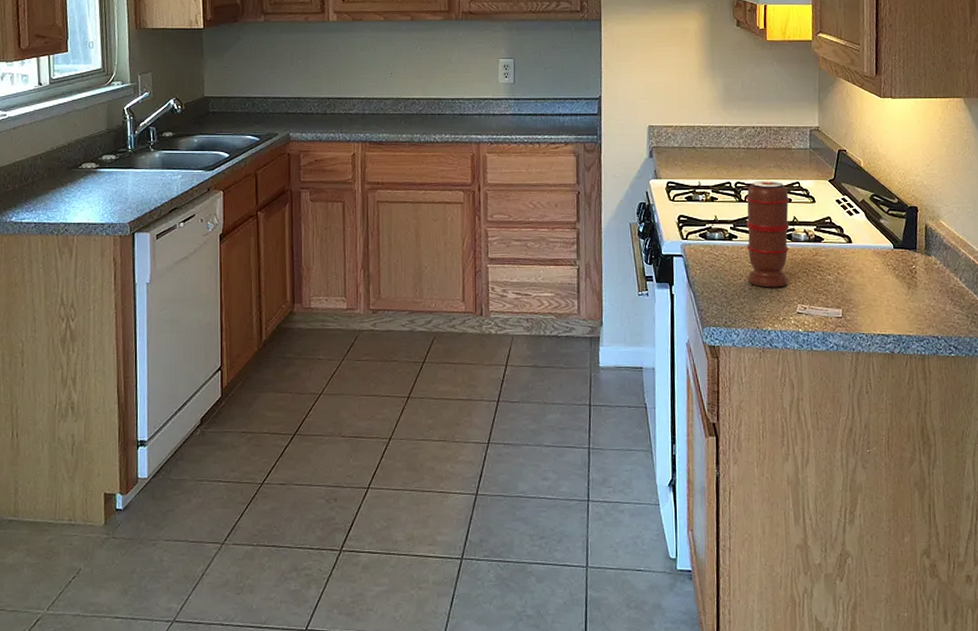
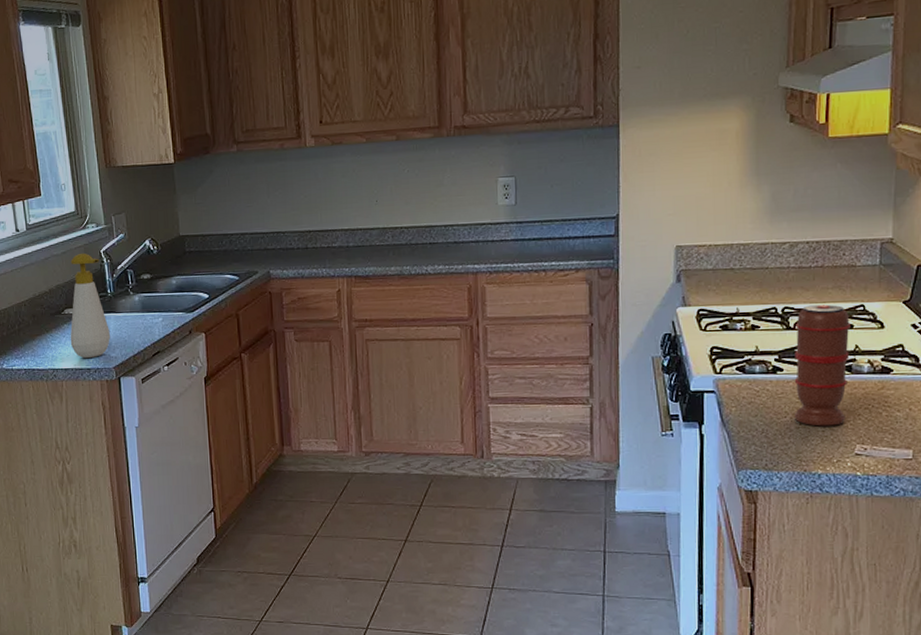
soap bottle: none [85,109,128,214] -> present [70,253,111,359]

